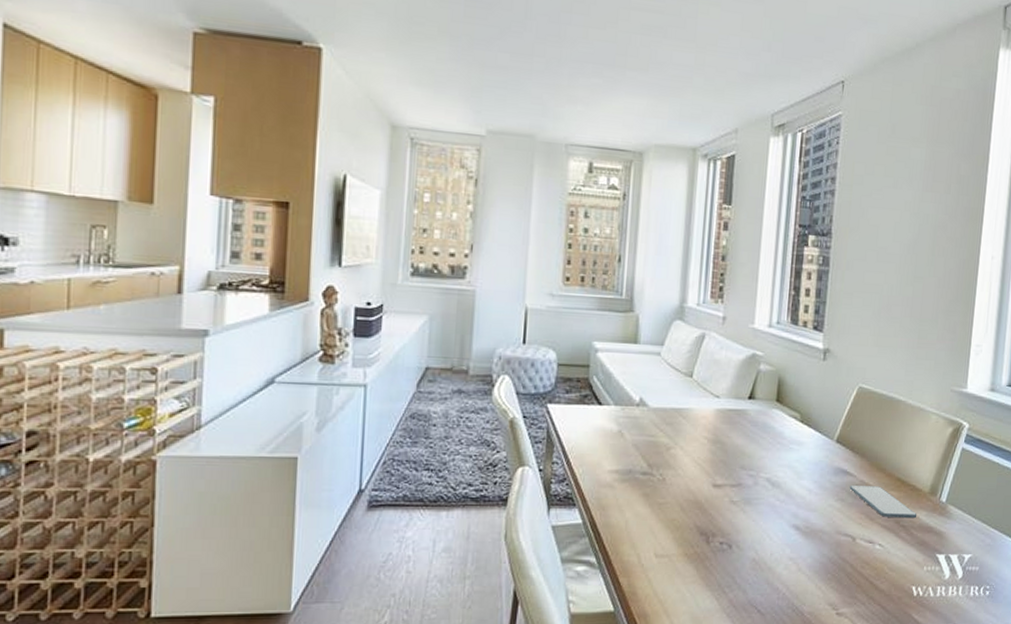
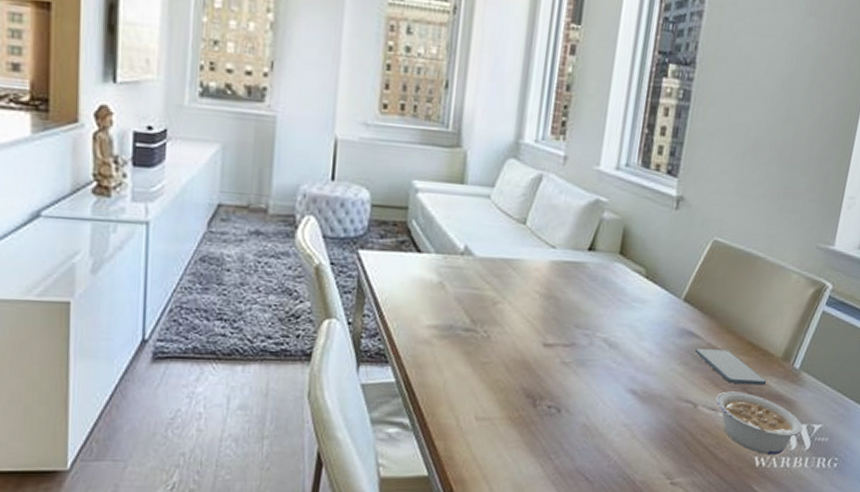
legume: none [872,525,954,584] -> present [715,391,803,455]

